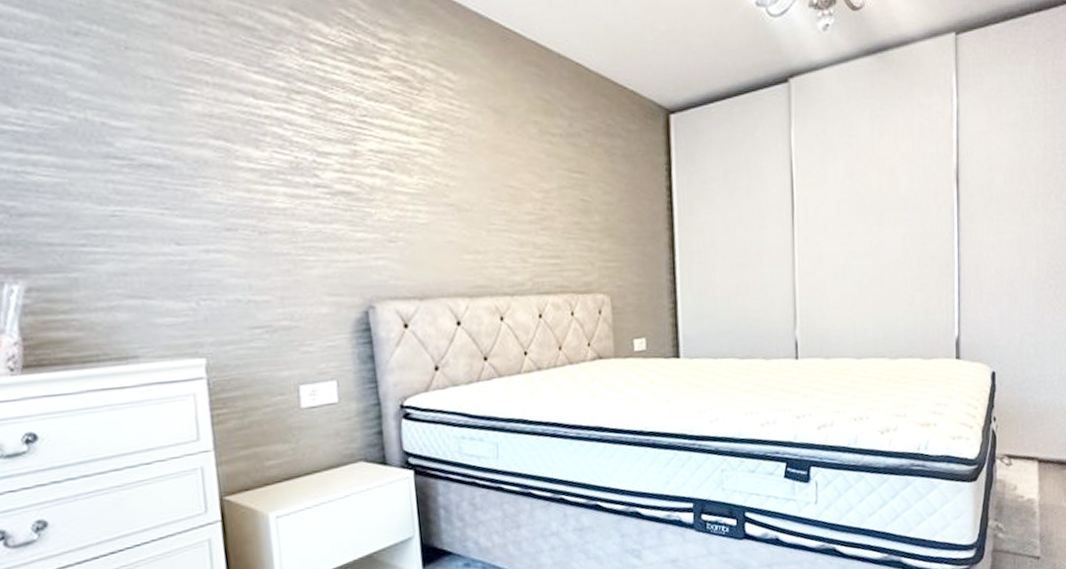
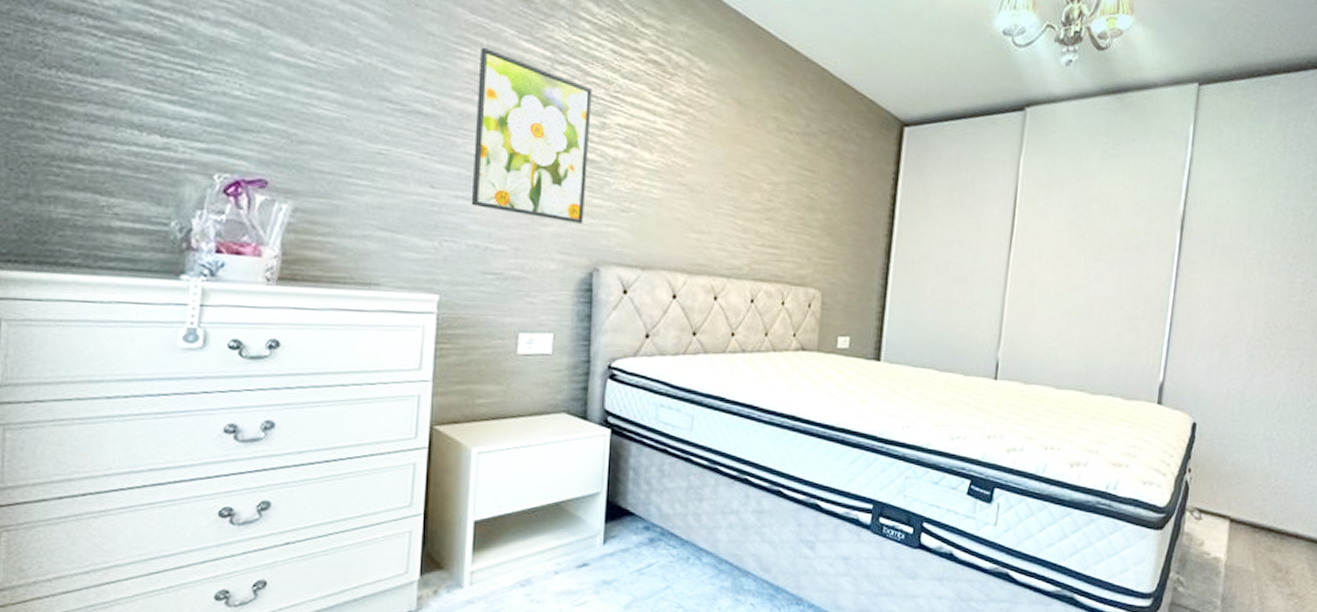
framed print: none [206,85,350,262] -> present [471,47,593,223]

